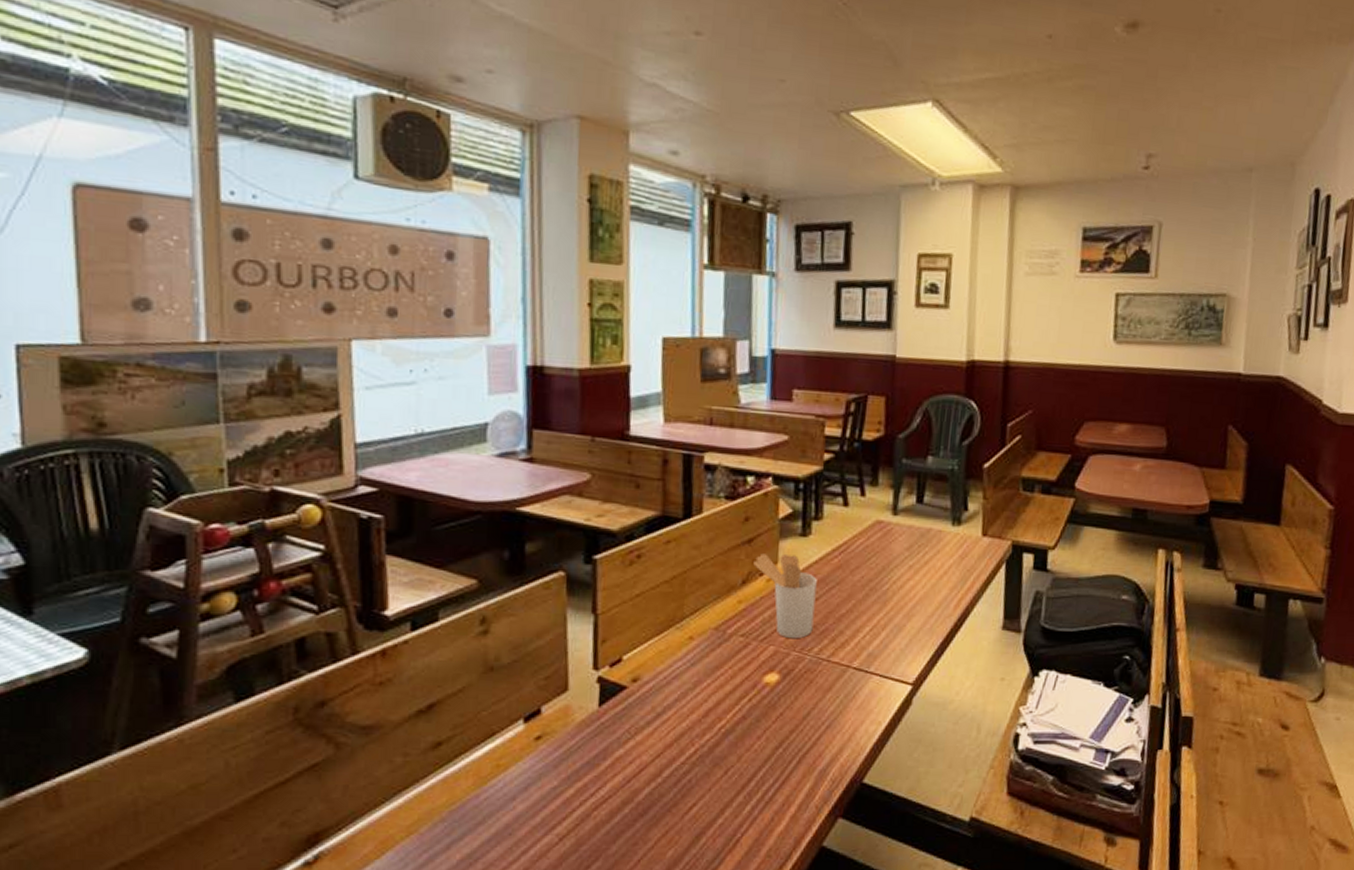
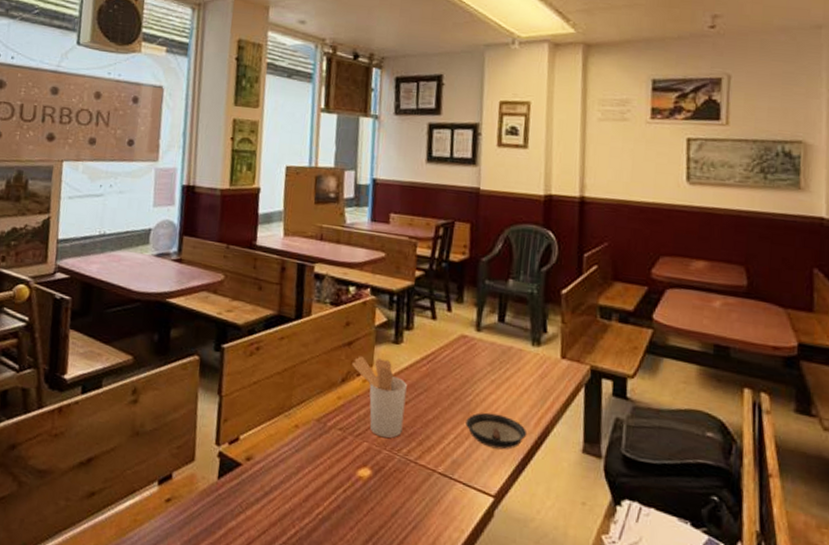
saucer: none [882,600,947,636] -> present [466,412,527,450]

